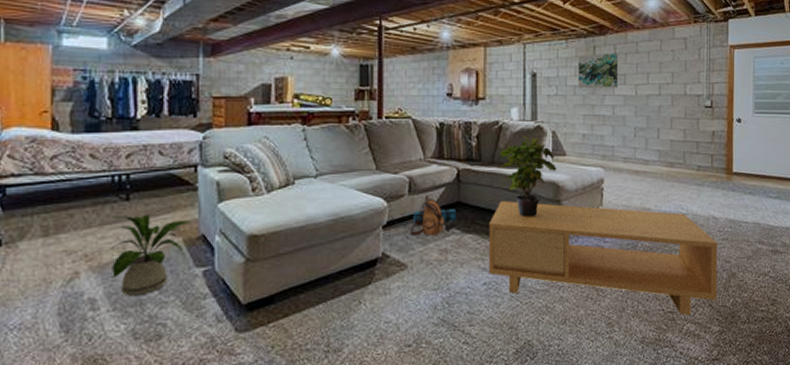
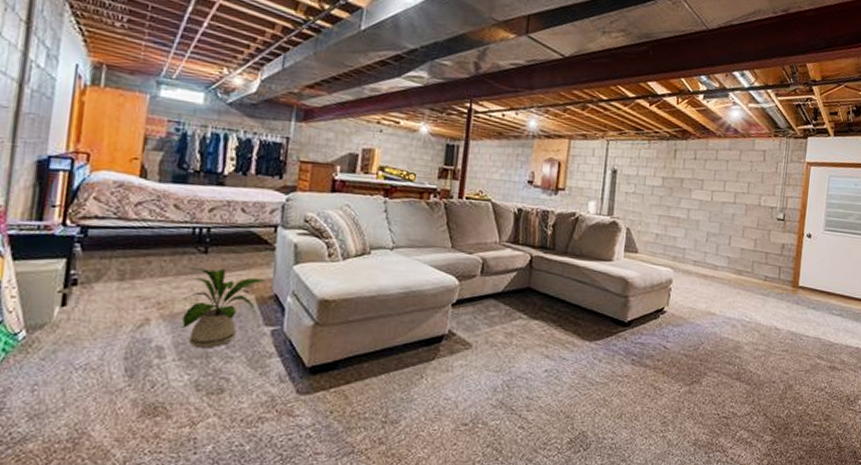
backpack: present [411,195,457,236] -> none [478,277,526,319]
coffee table: present [488,201,718,316] -> none [551,291,778,423]
potted plant: present [499,136,557,217] -> none [571,230,628,309]
wall art: present [578,53,619,89] -> none [656,157,698,192]

